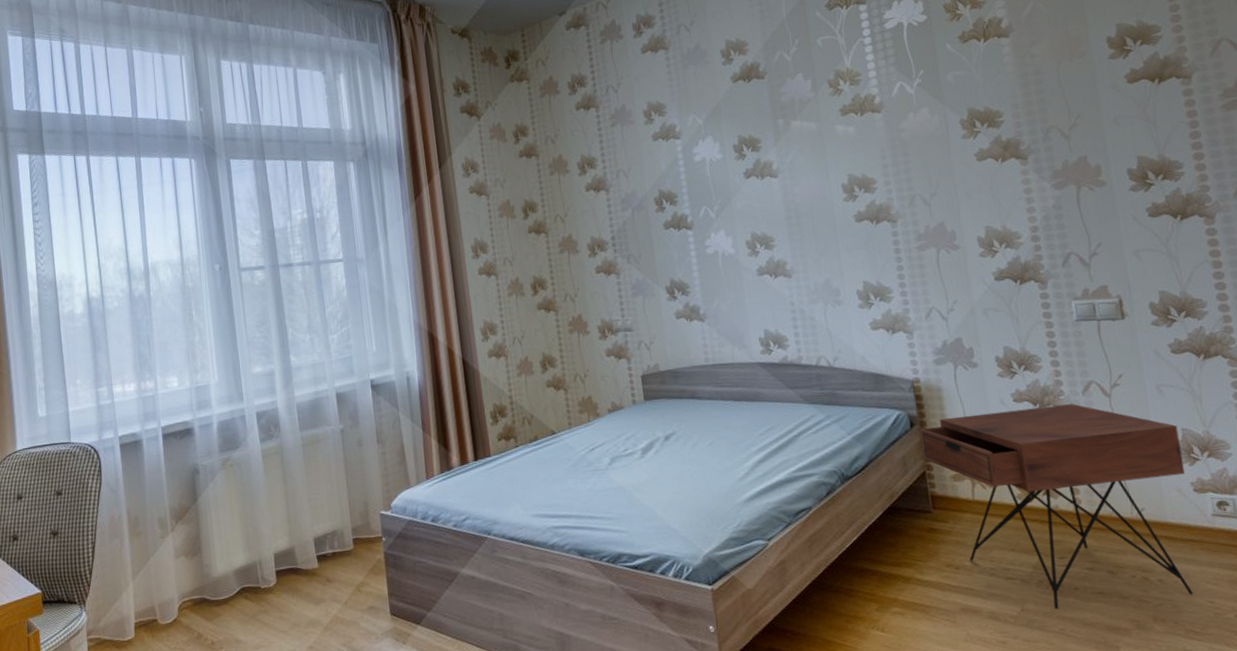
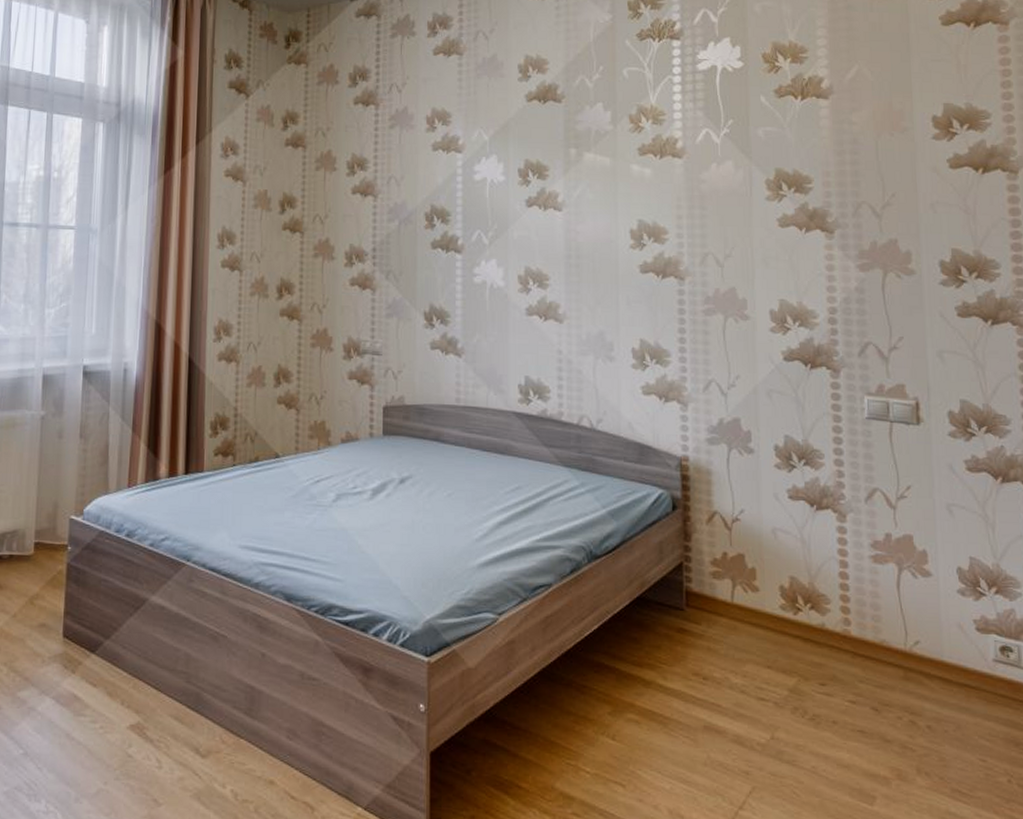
nightstand: present [919,403,1194,610] -> none [682,505,968,749]

